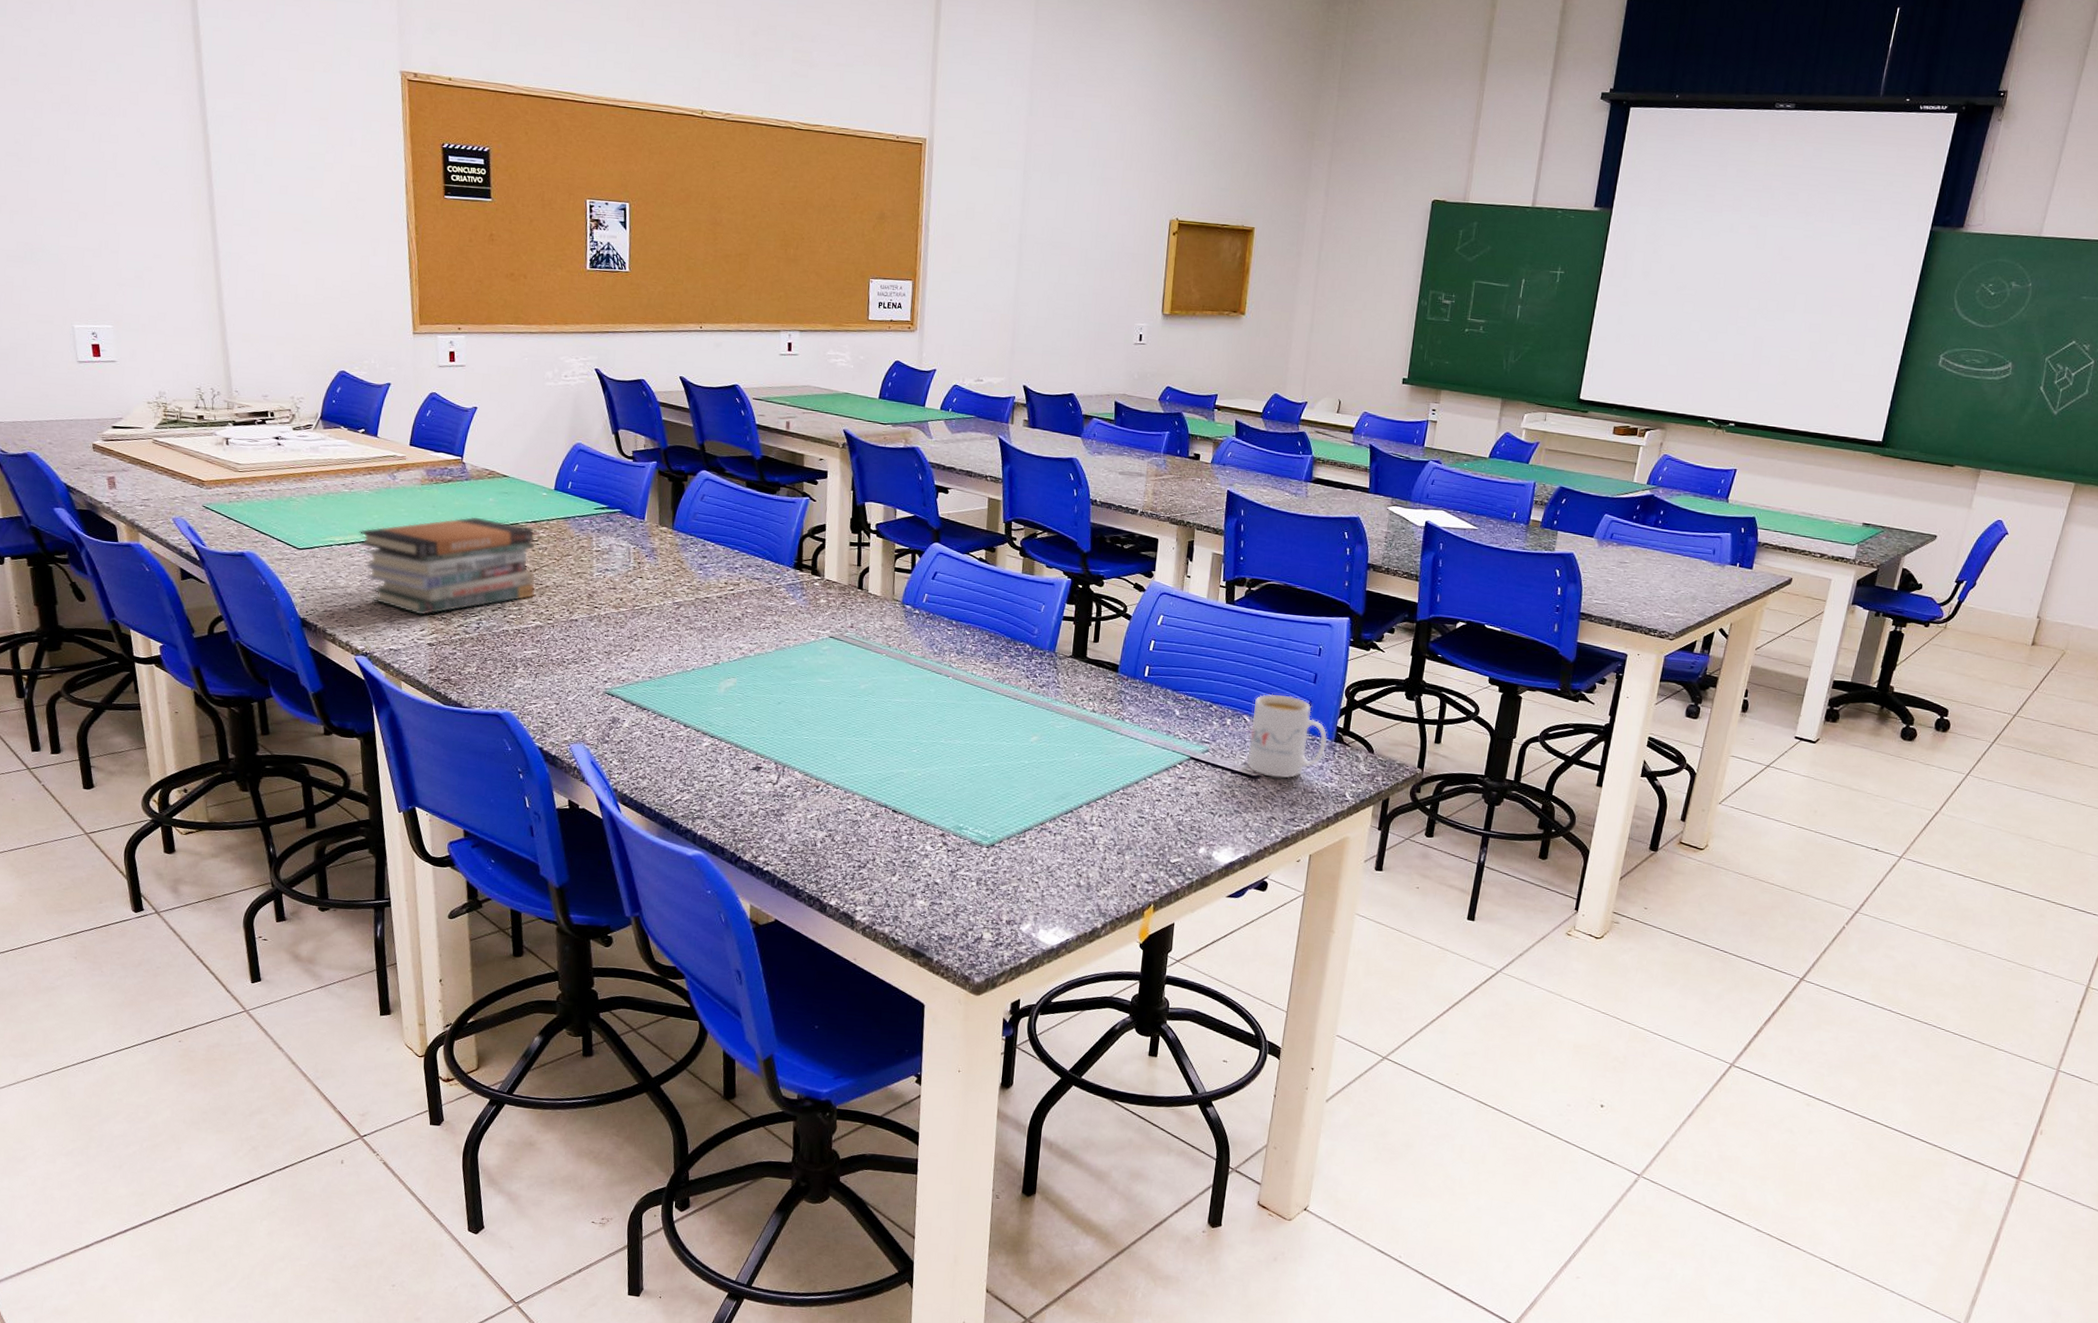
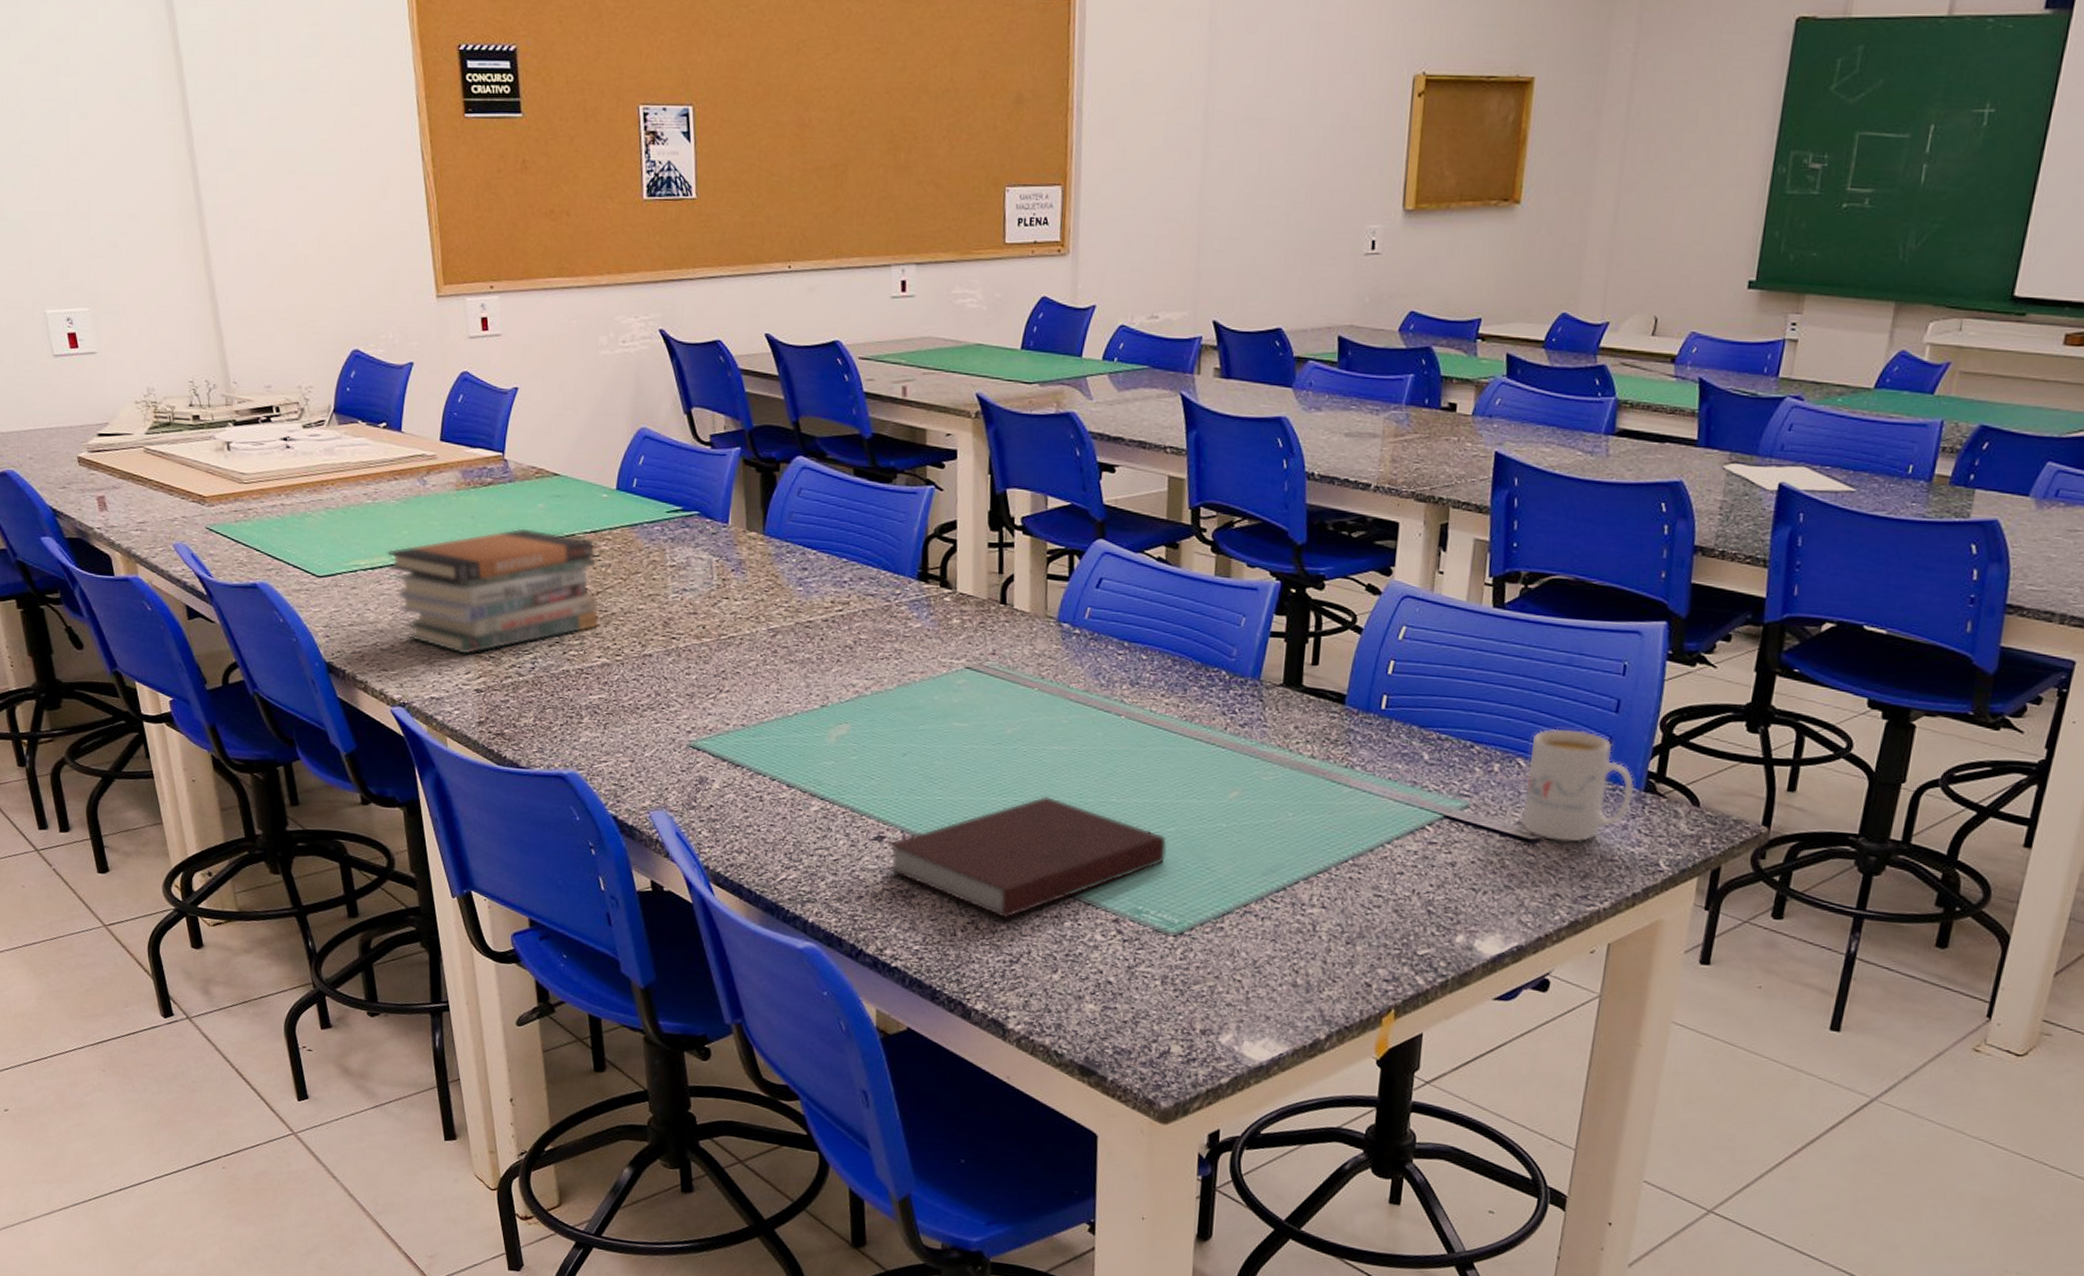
notebook: none [763,737,983,833] -> present [887,795,1167,919]

